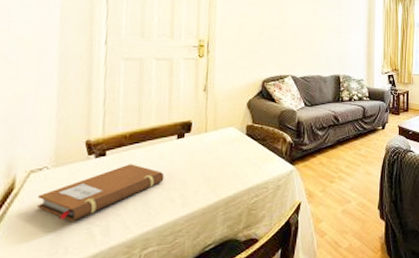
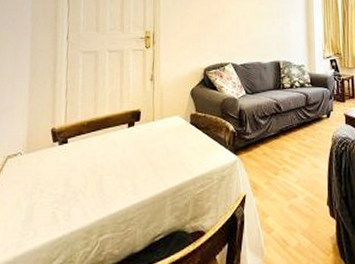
notebook: present [37,164,165,221] -> none [13,151,117,204]

